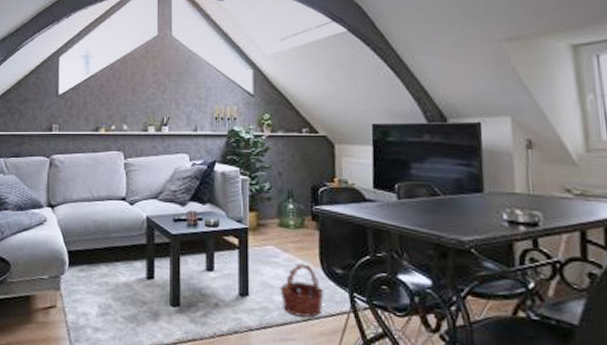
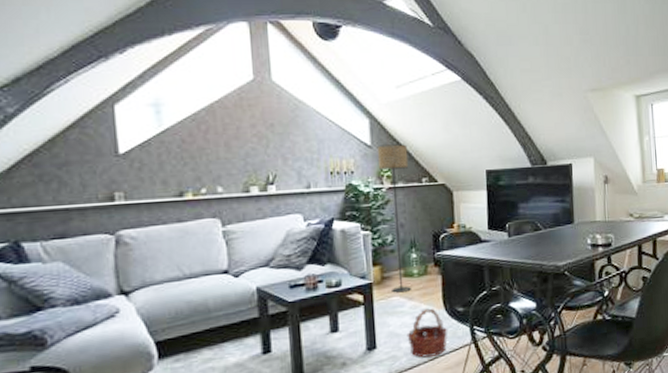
floor lamp: none [259,94,289,243] -> present [376,144,411,293]

